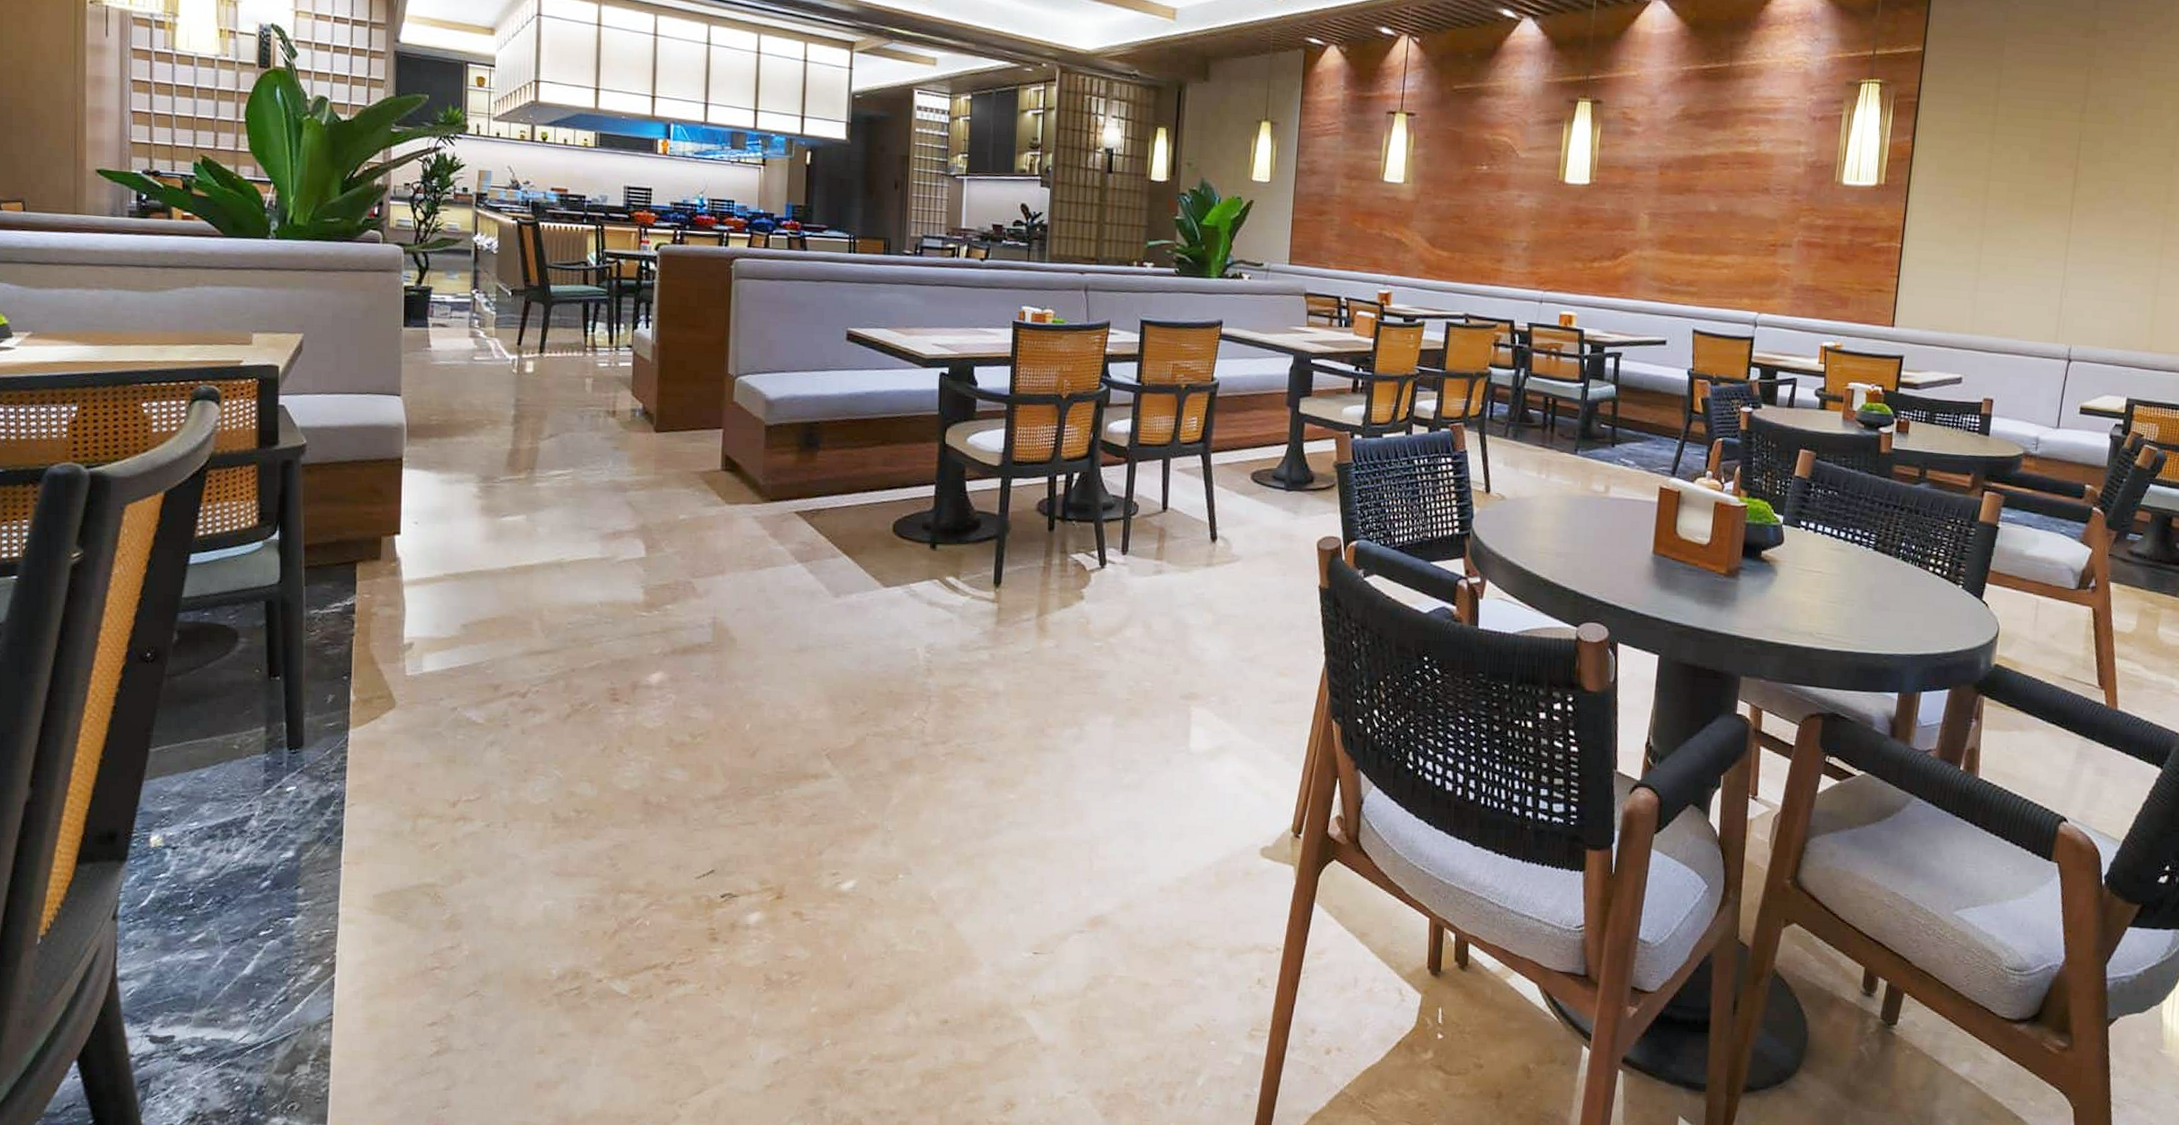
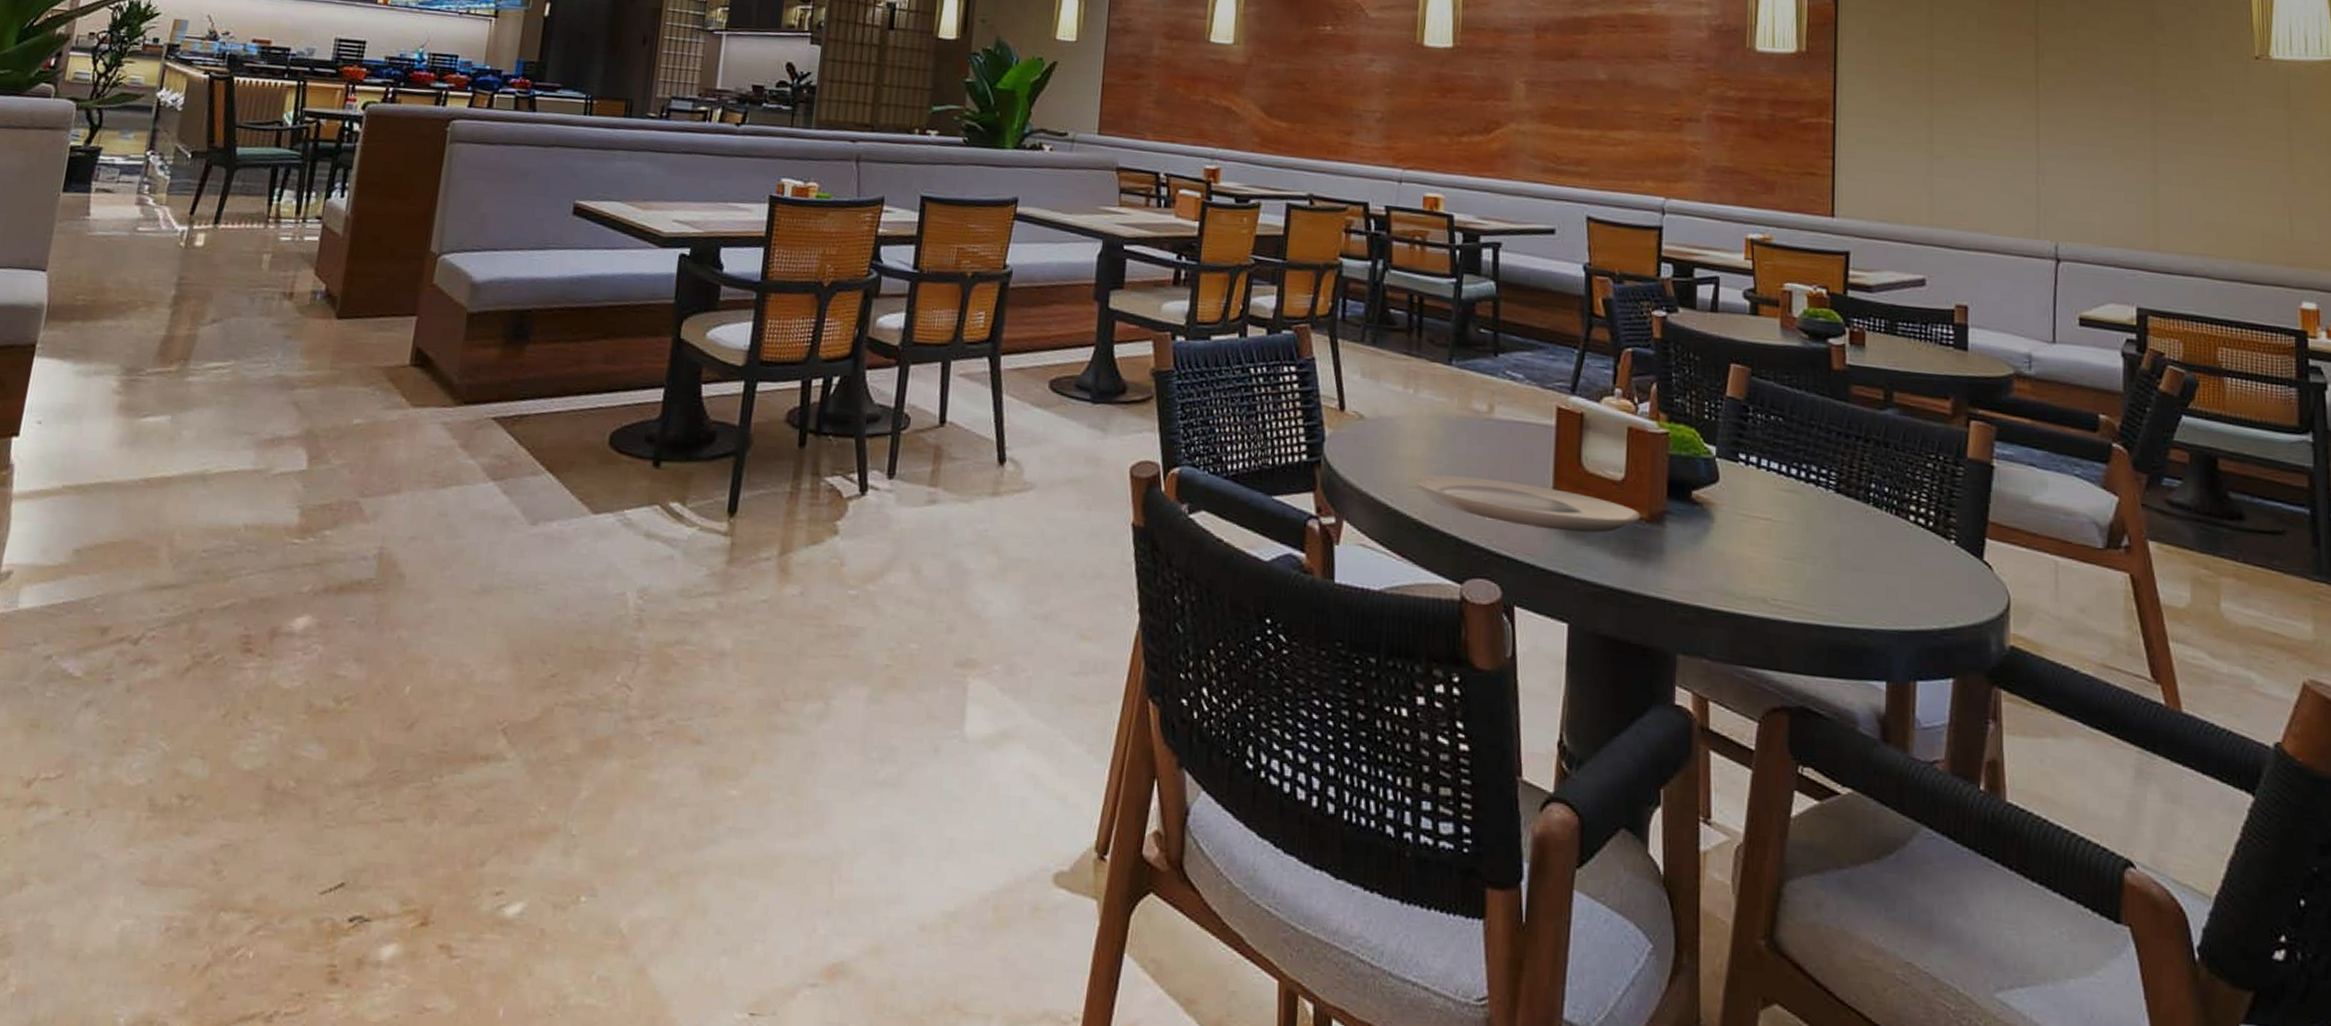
plate: none [1543,543,1721,585] -> present [1414,475,1641,533]

